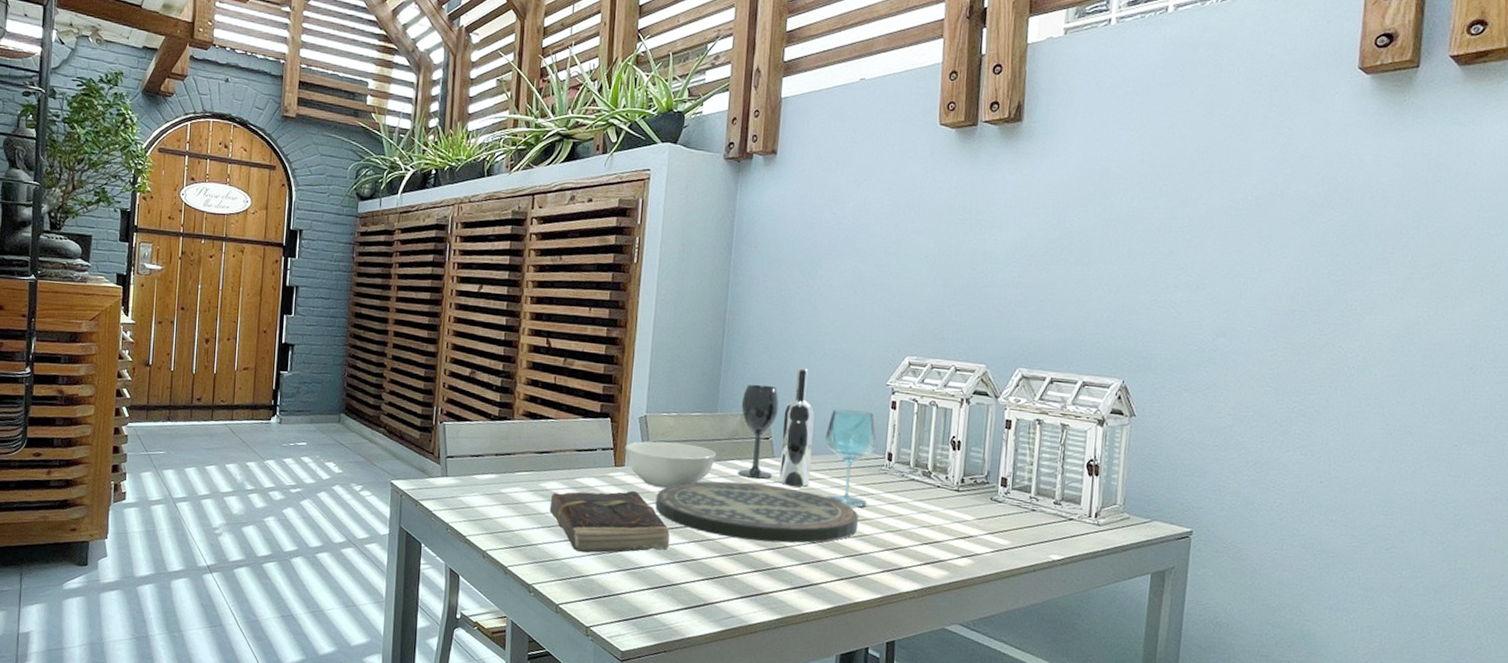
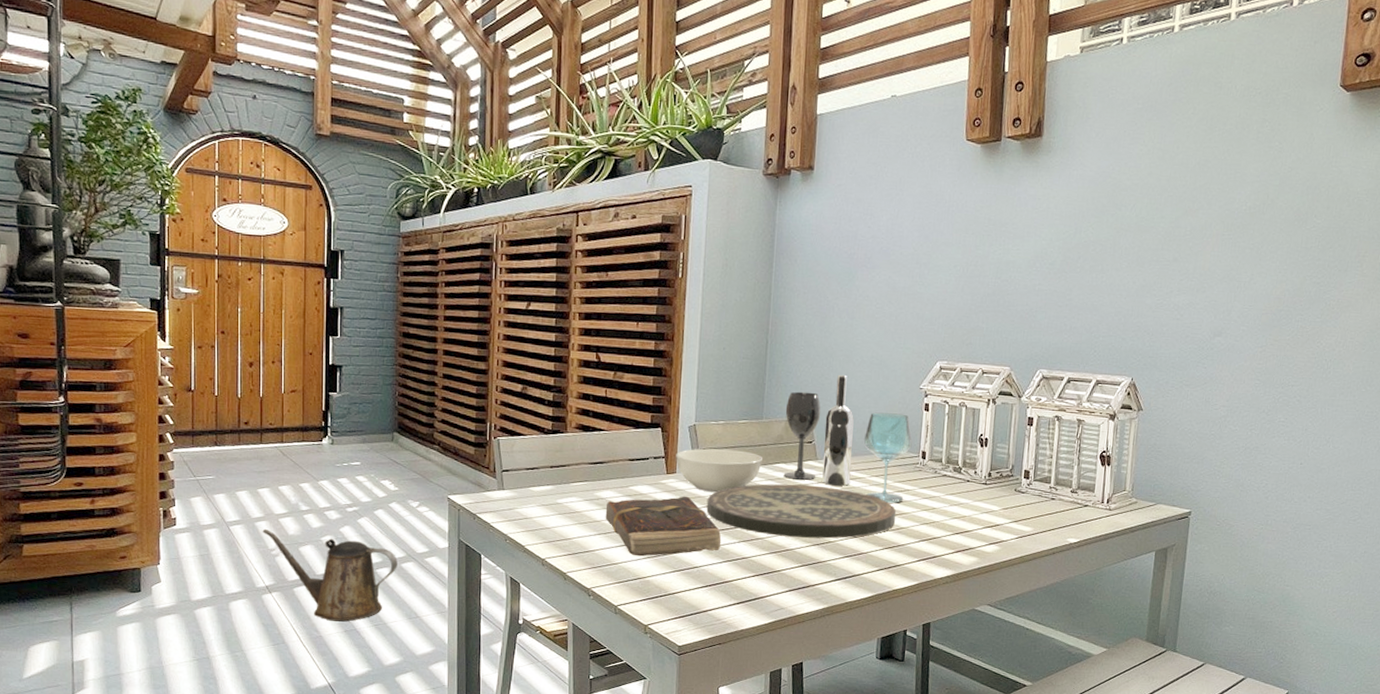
watering can: none [207,506,338,607] -> present [262,528,398,622]

